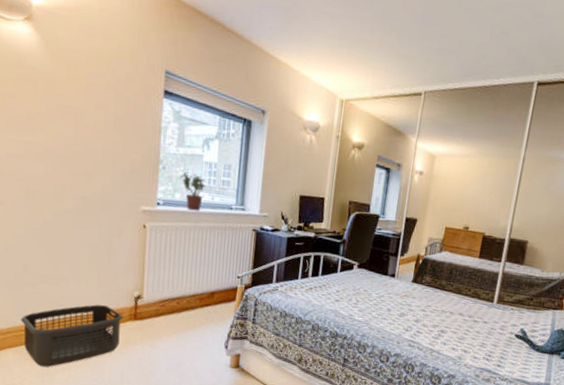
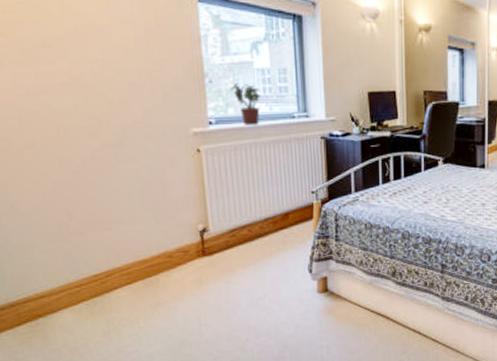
clothes hamper: present [20,304,124,367] -> none [73,244,191,323]

